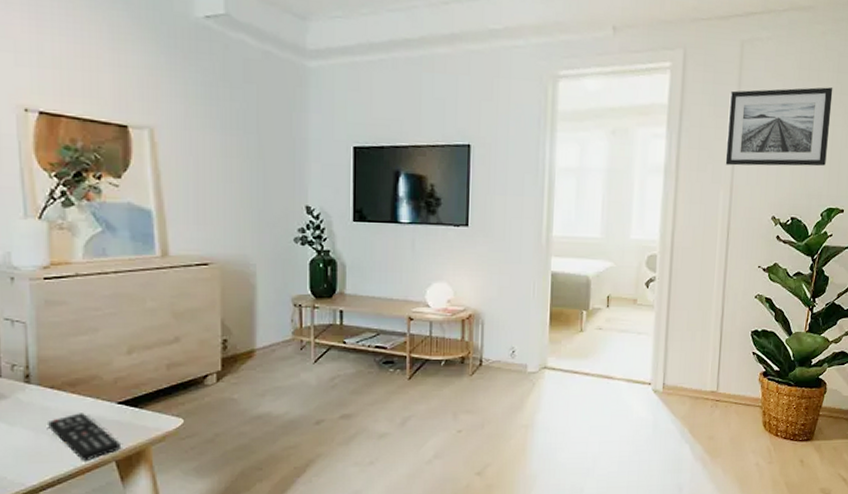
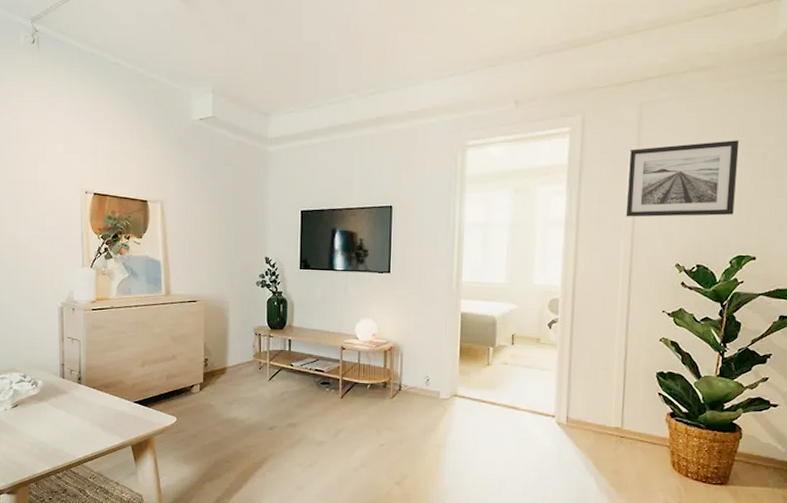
remote control: present [48,413,120,461] -> none [91,407,135,443]

